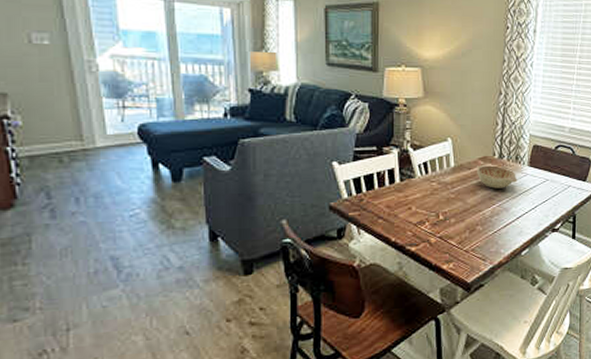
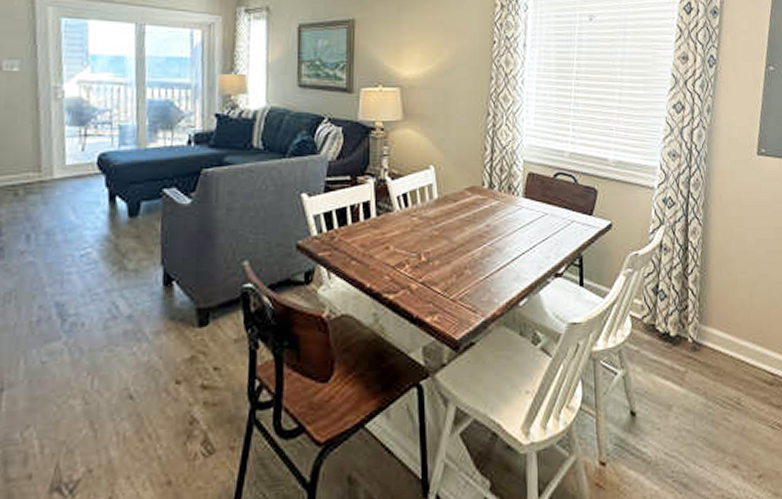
decorative bowl: present [476,165,518,189] -> none [462,197,511,224]

